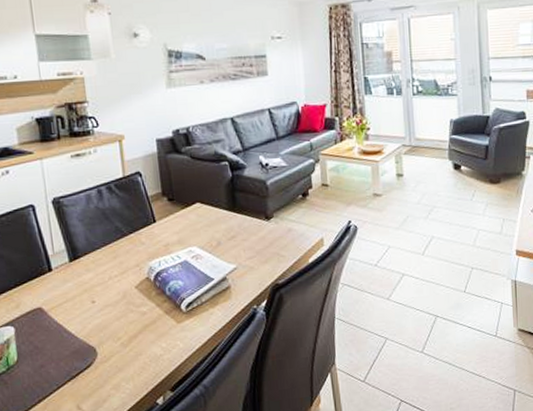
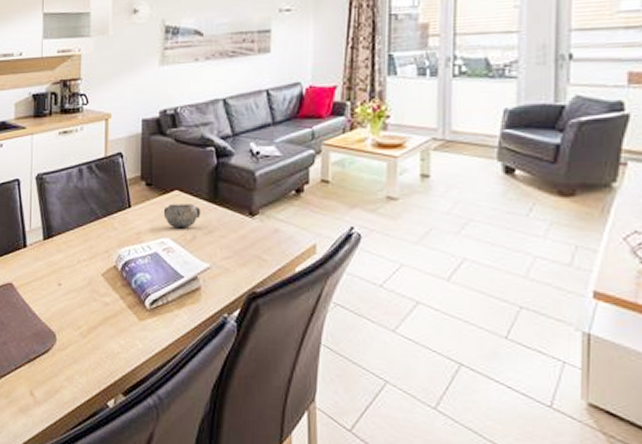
decorative bowl: none [187,214,223,237] -> present [163,204,201,229]

